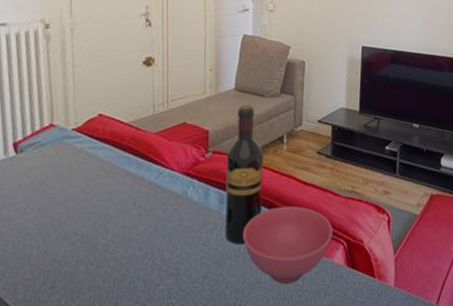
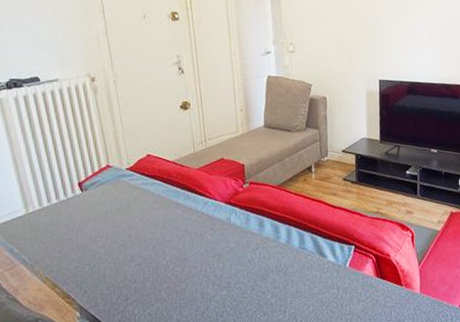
wine bottle: present [226,105,263,245] -> none [261,140,298,262]
bowl: present [242,205,333,285] -> none [281,227,362,294]

